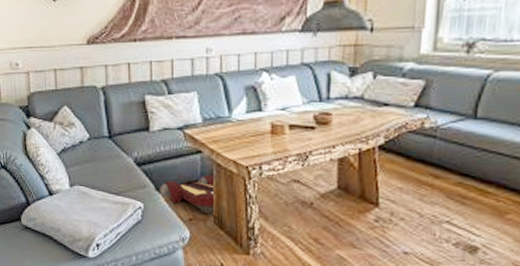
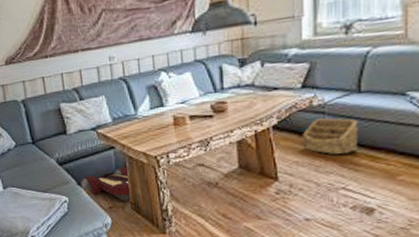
basket: none [410,143,472,185] -> present [303,118,359,155]

